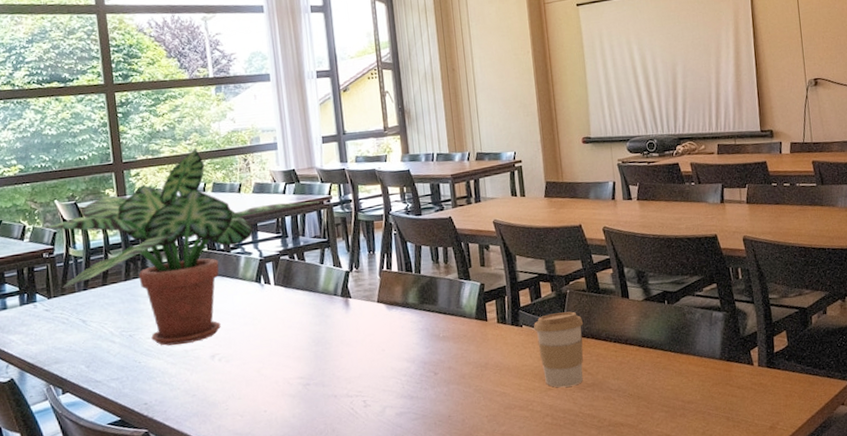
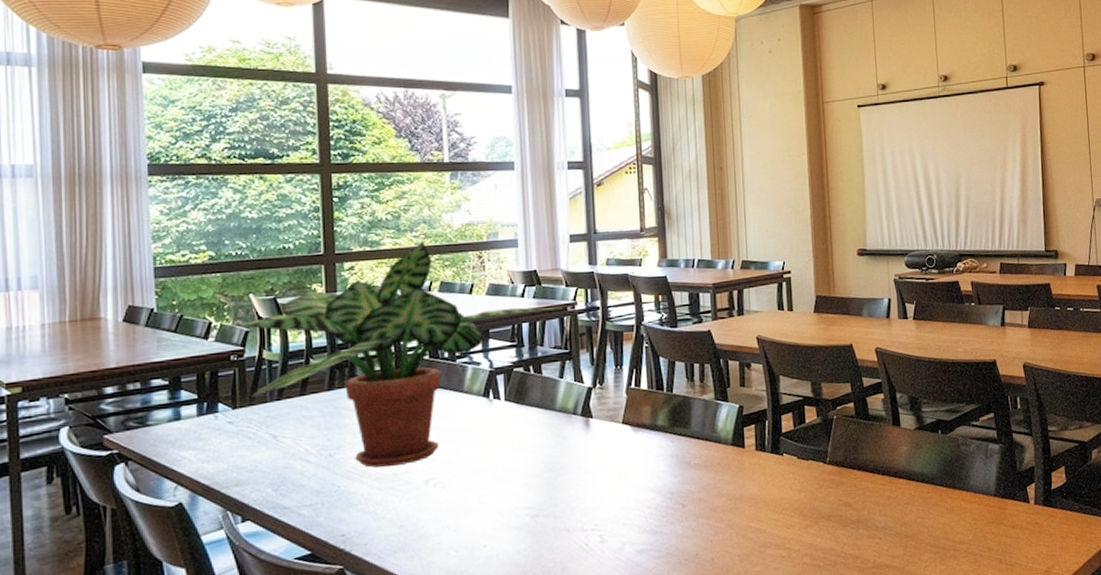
coffee cup: present [534,311,584,388] -> none [796,439,850,524]

